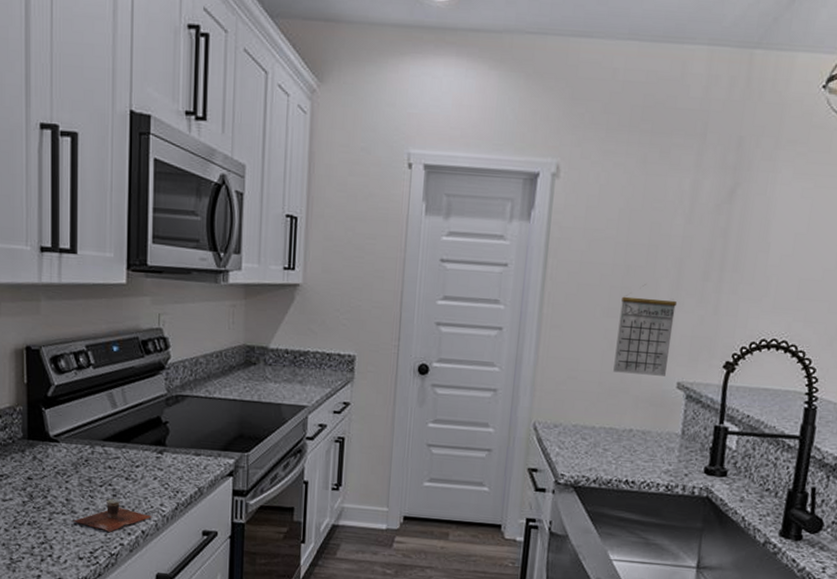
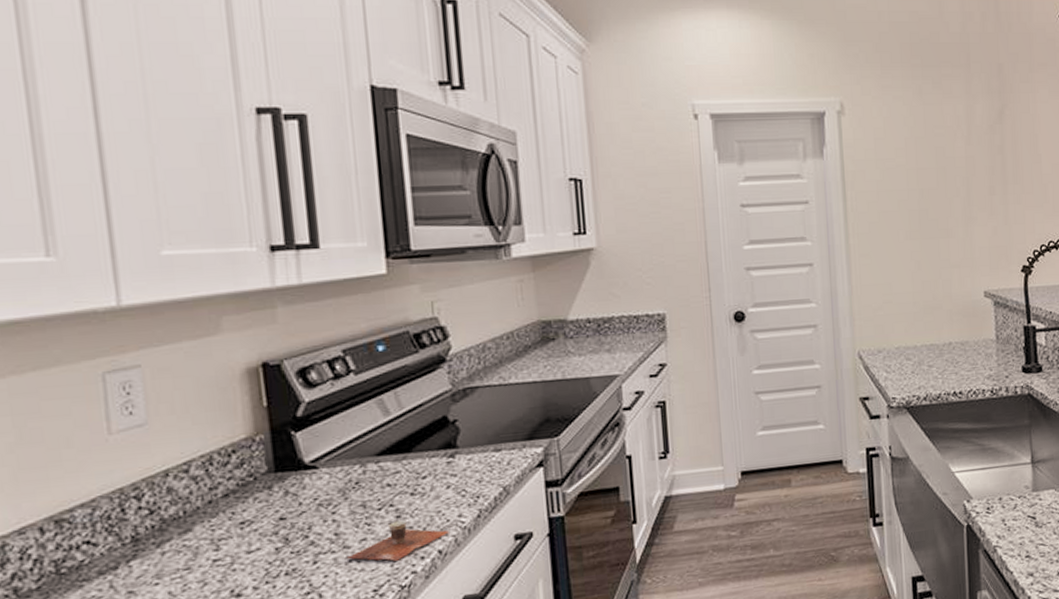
calendar: present [613,284,678,376] -> none [921,204,973,291]

